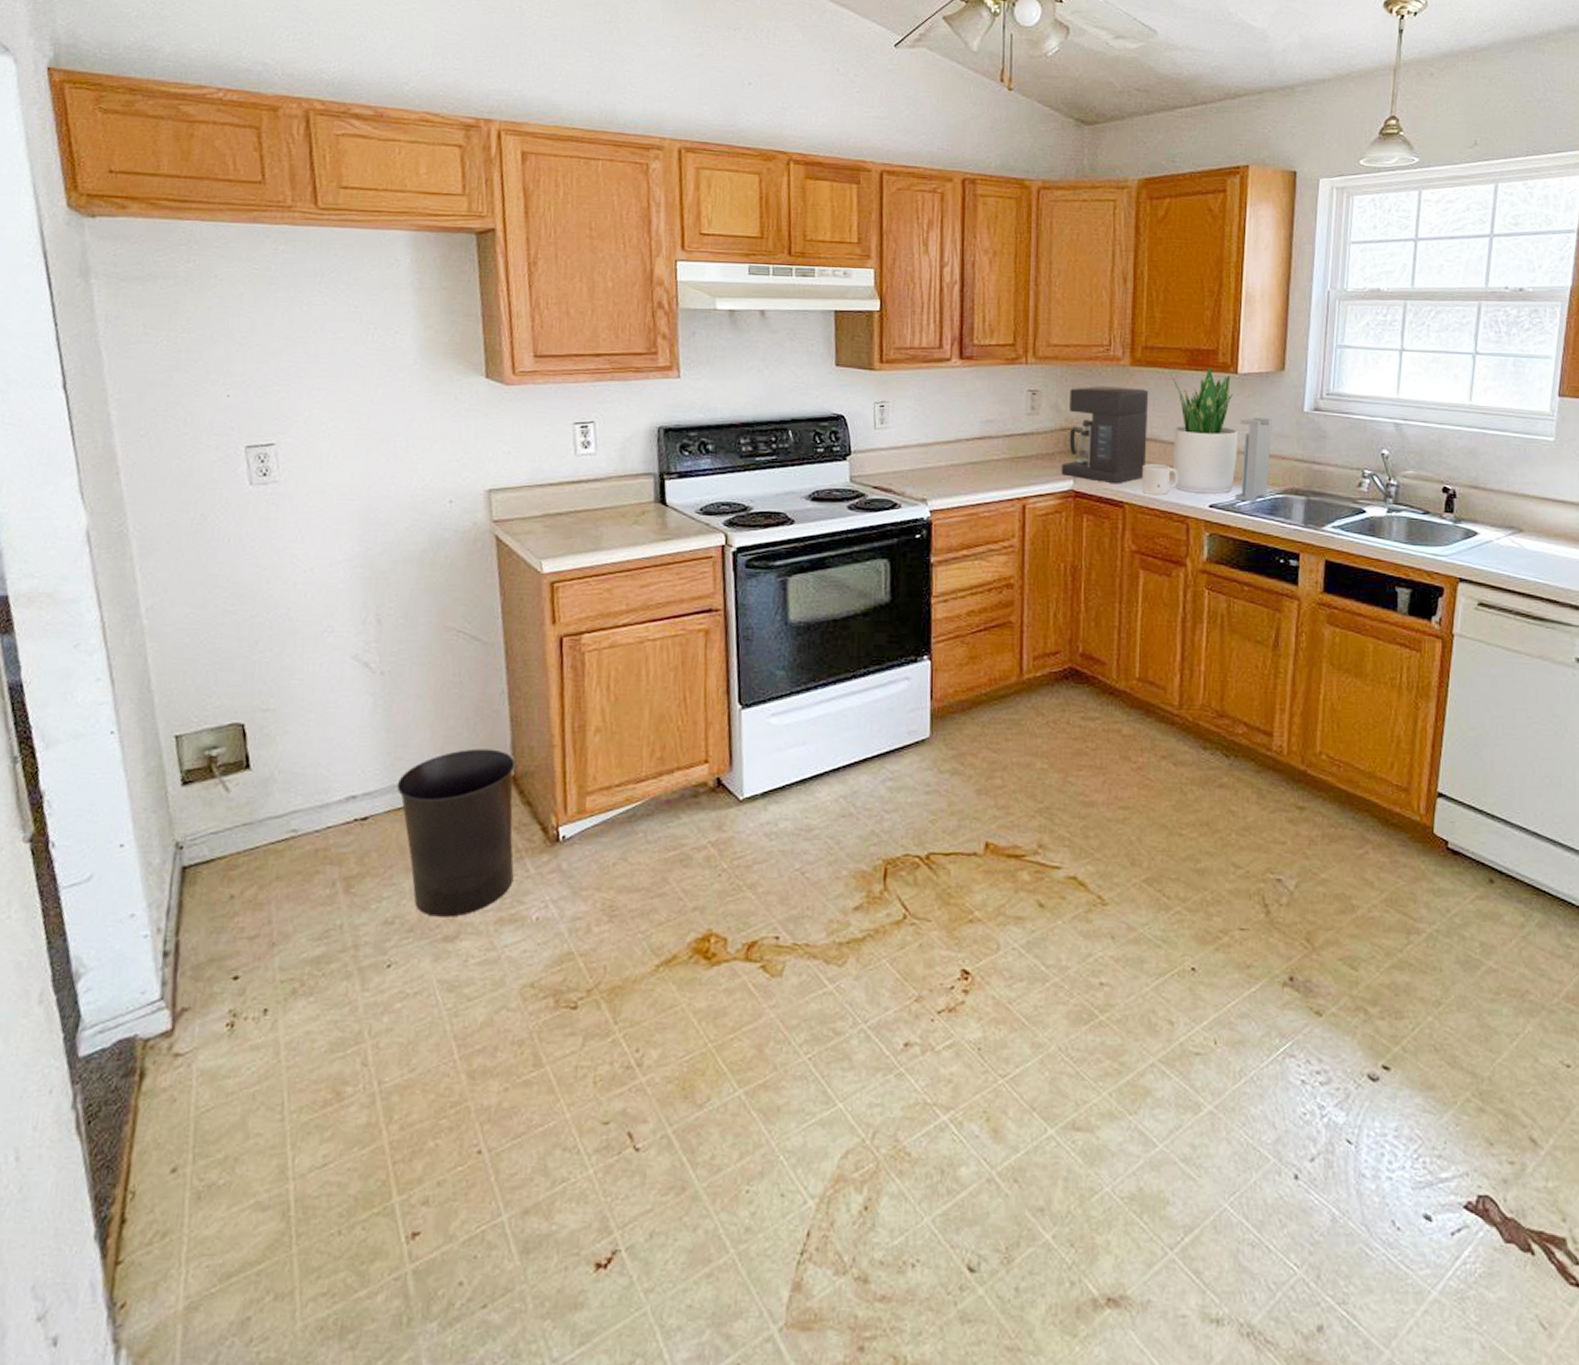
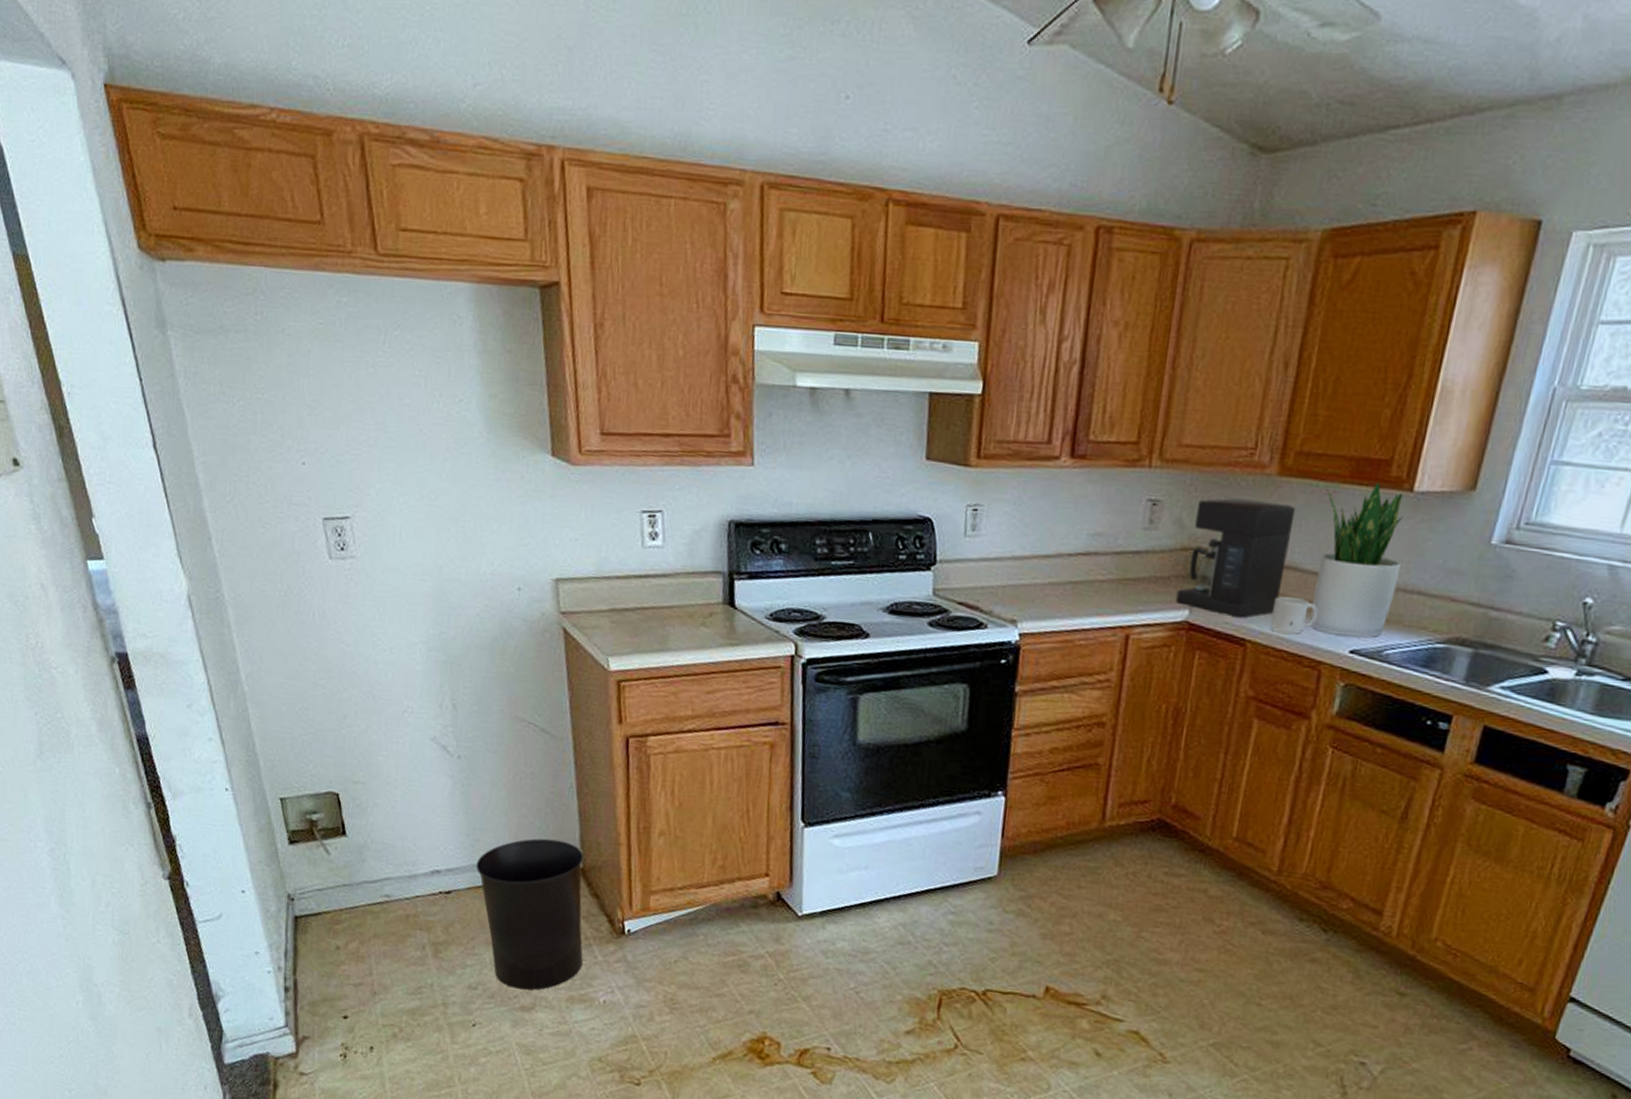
soap dispenser: present [1235,417,1272,502] -> none [1383,547,1447,651]

